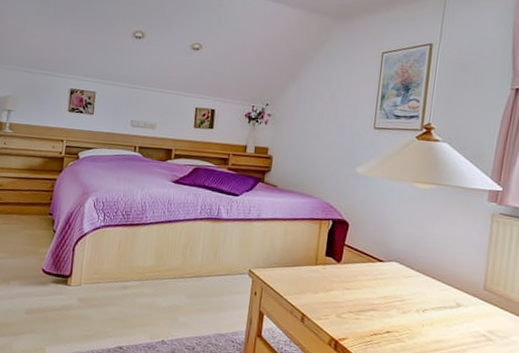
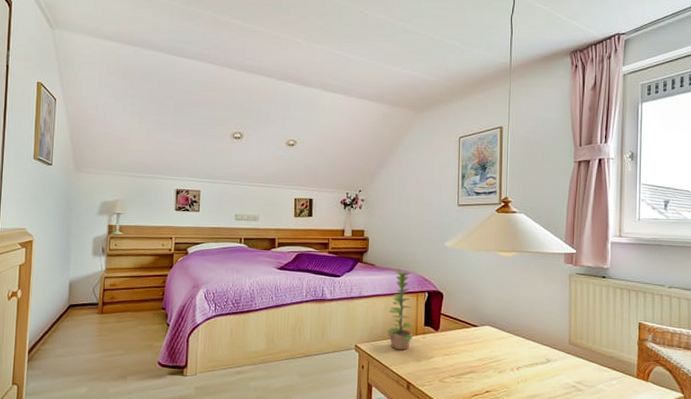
plant: none [283,193,315,280] -> present [386,270,414,351]

